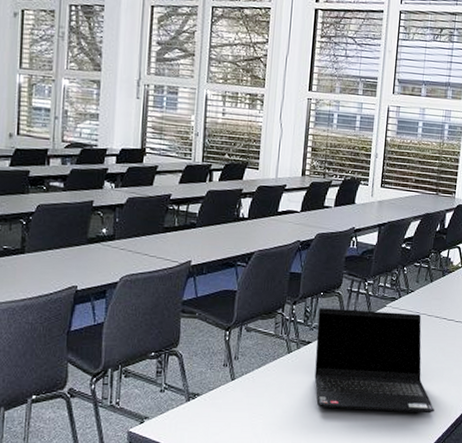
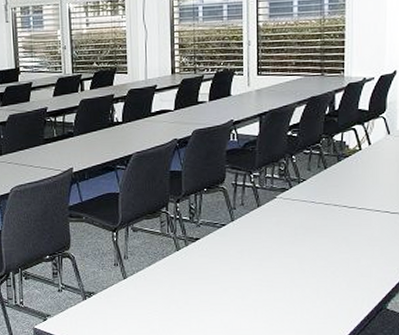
laptop computer: present [314,308,434,414] -> none [204,203,343,307]

